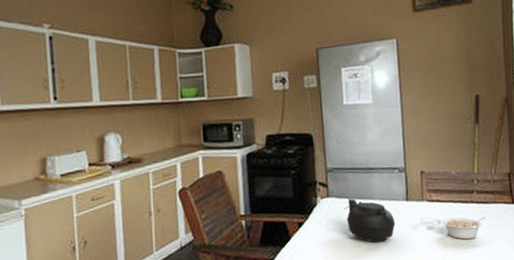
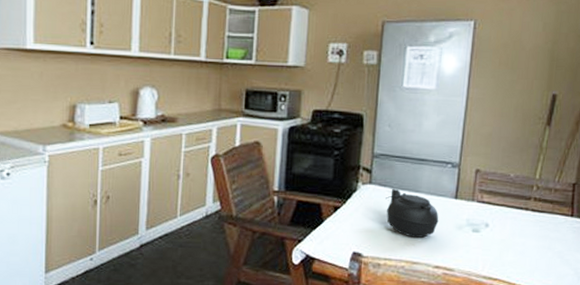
legume: present [441,216,487,240] -> none [489,223,540,247]

